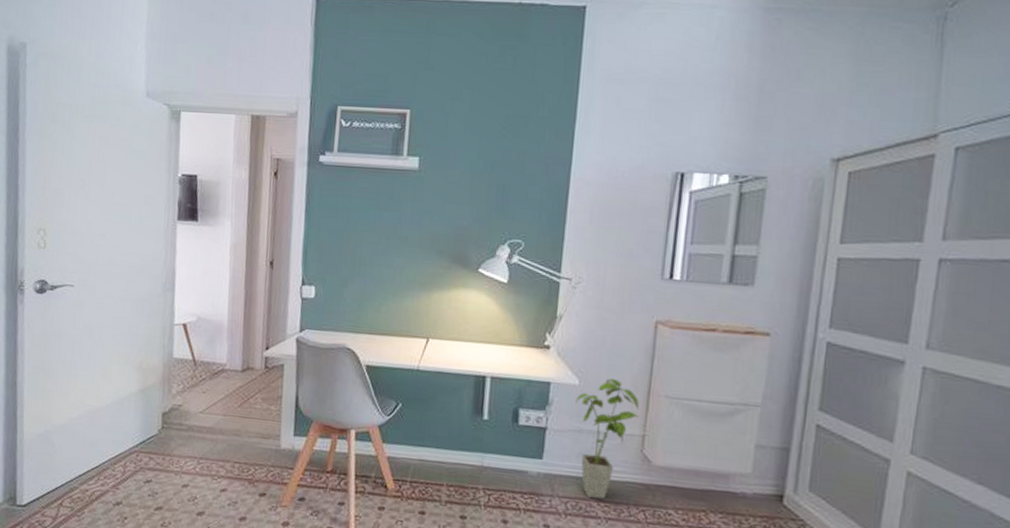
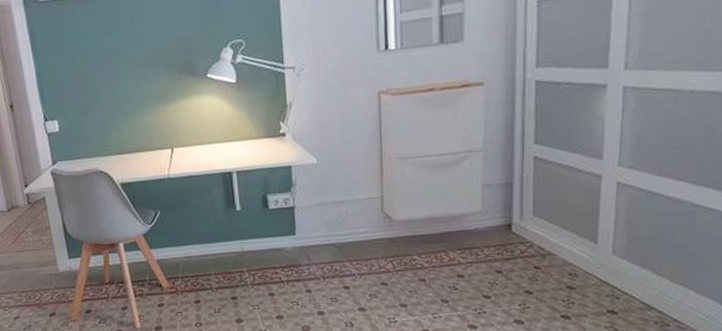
house plant: present [575,378,639,499] -> none [316,151,376,259]

